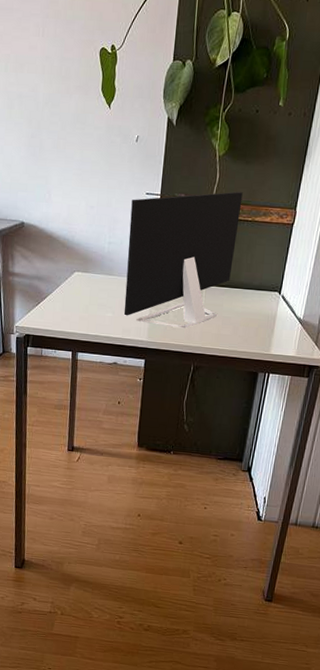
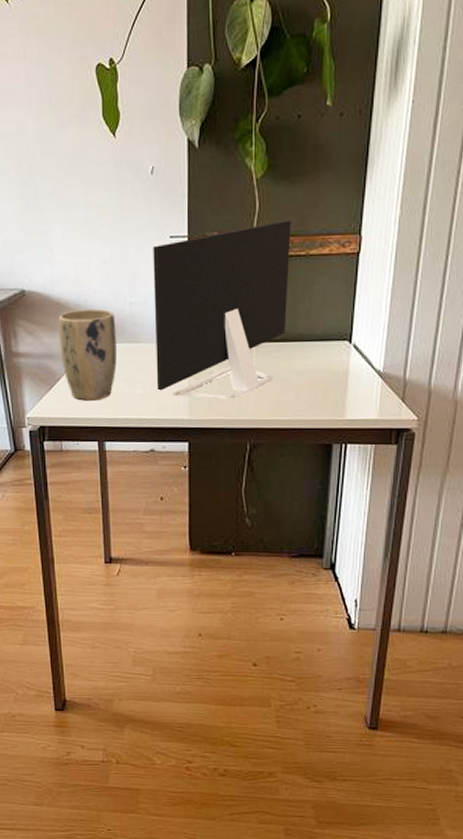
plant pot: none [48,243,96,318] -> present [58,308,117,401]

